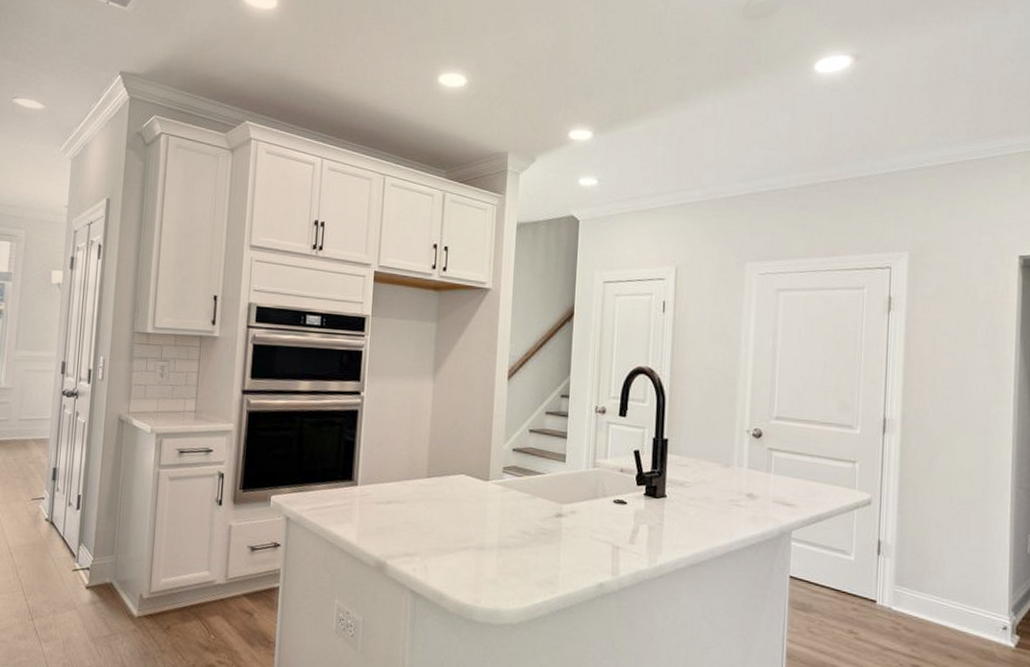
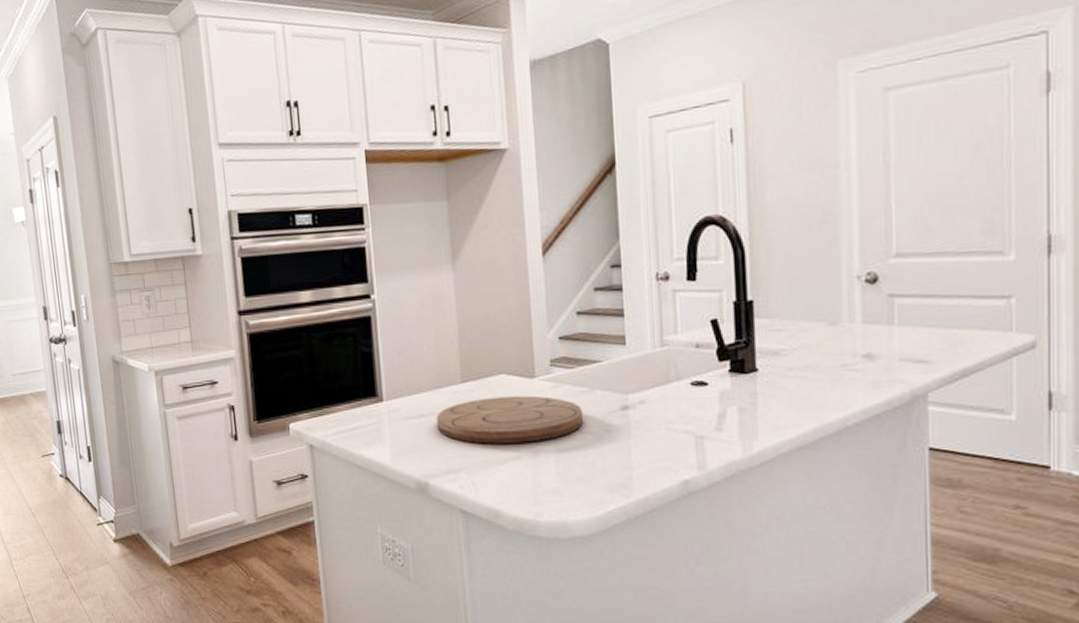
cutting board: none [401,493,525,537] -> present [436,395,584,444]

